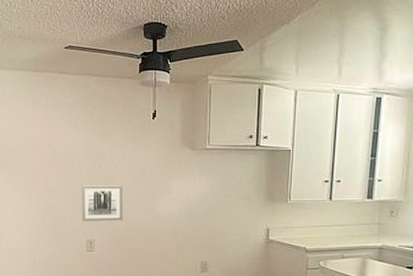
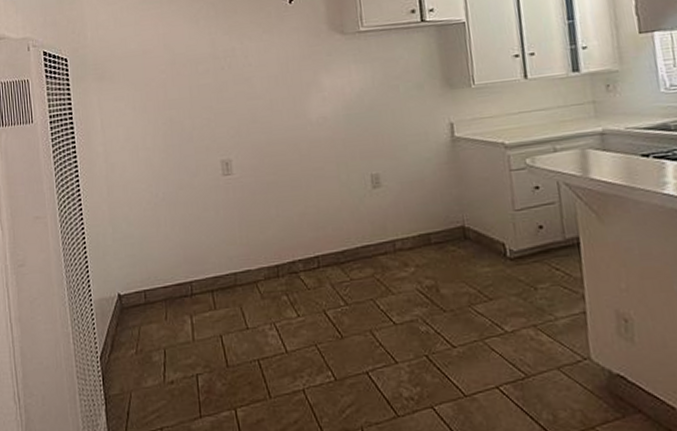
wall art: present [81,184,123,221] -> none [209,87,265,137]

